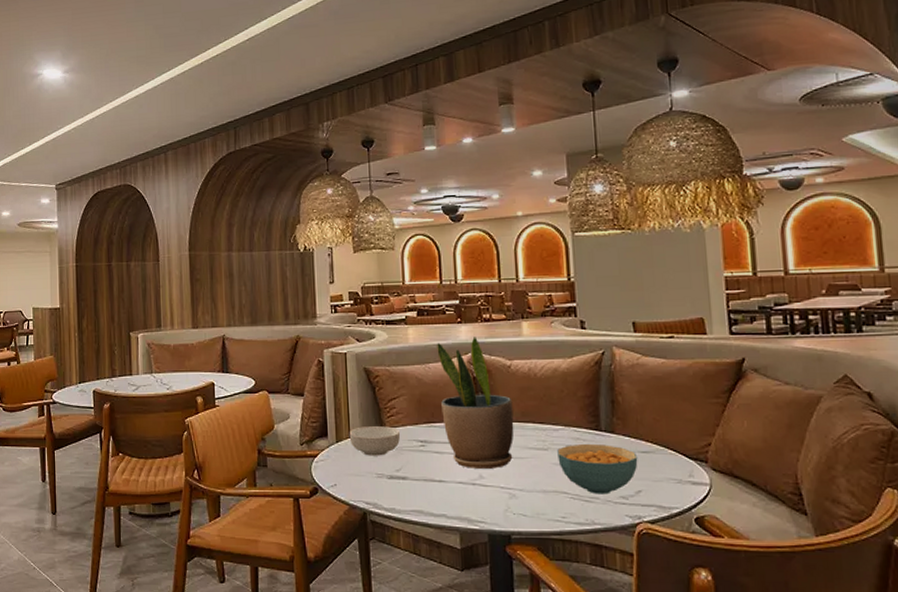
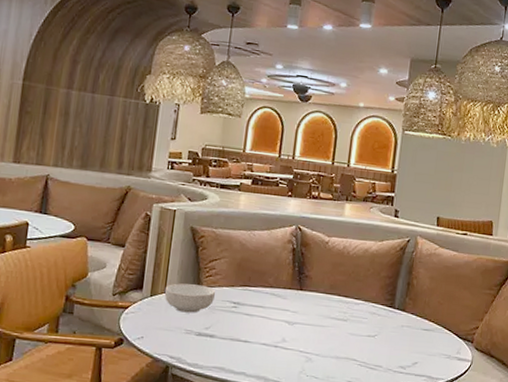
potted plant: present [437,337,514,468] -> none [258,211,325,334]
cereal bowl: present [557,443,638,495] -> none [354,318,420,364]

